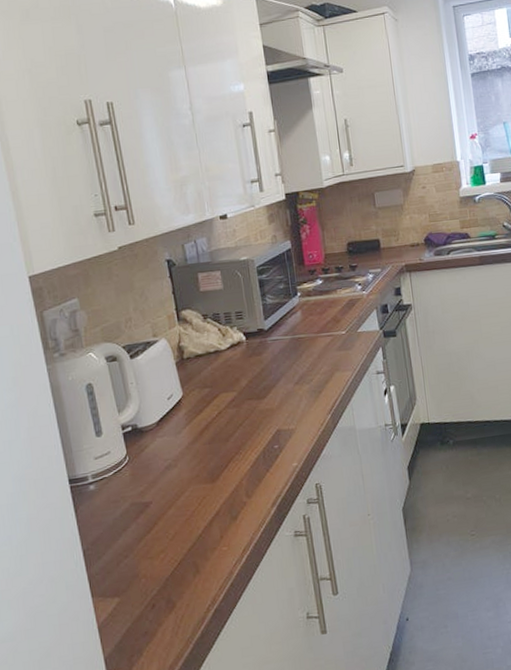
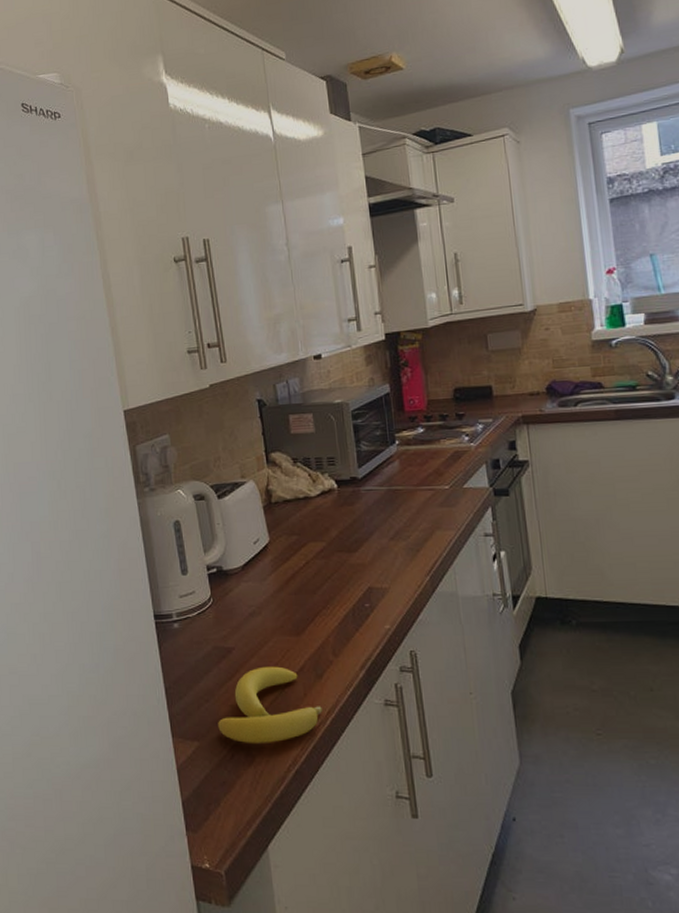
banana: none [138,514,238,592] -> present [218,666,322,743]

